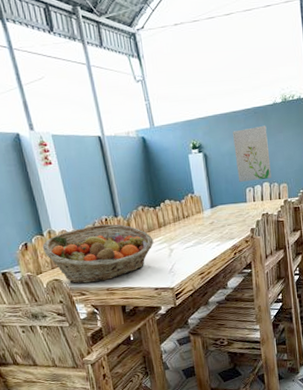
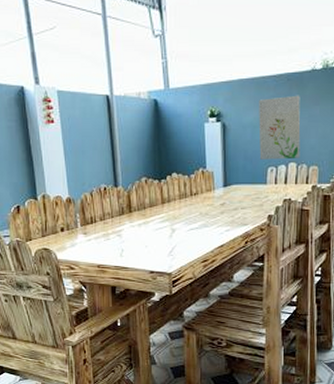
fruit basket: present [42,223,154,284] -> none [35,193,154,258]

